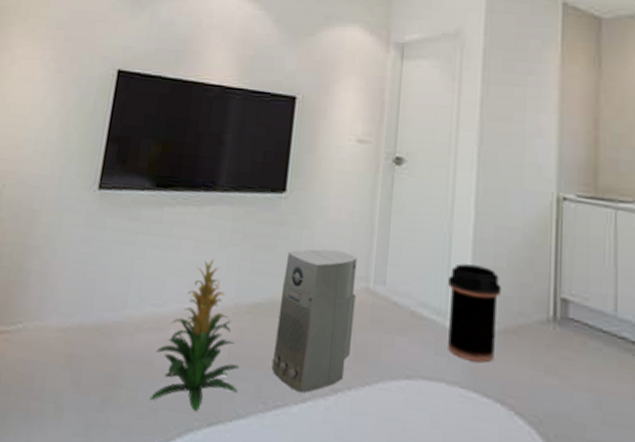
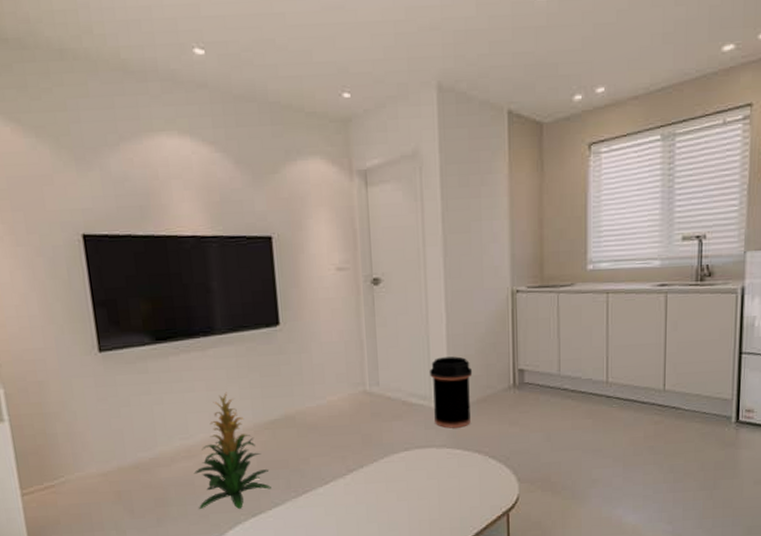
air purifier: present [271,248,358,394] -> none [291,365,358,478]

